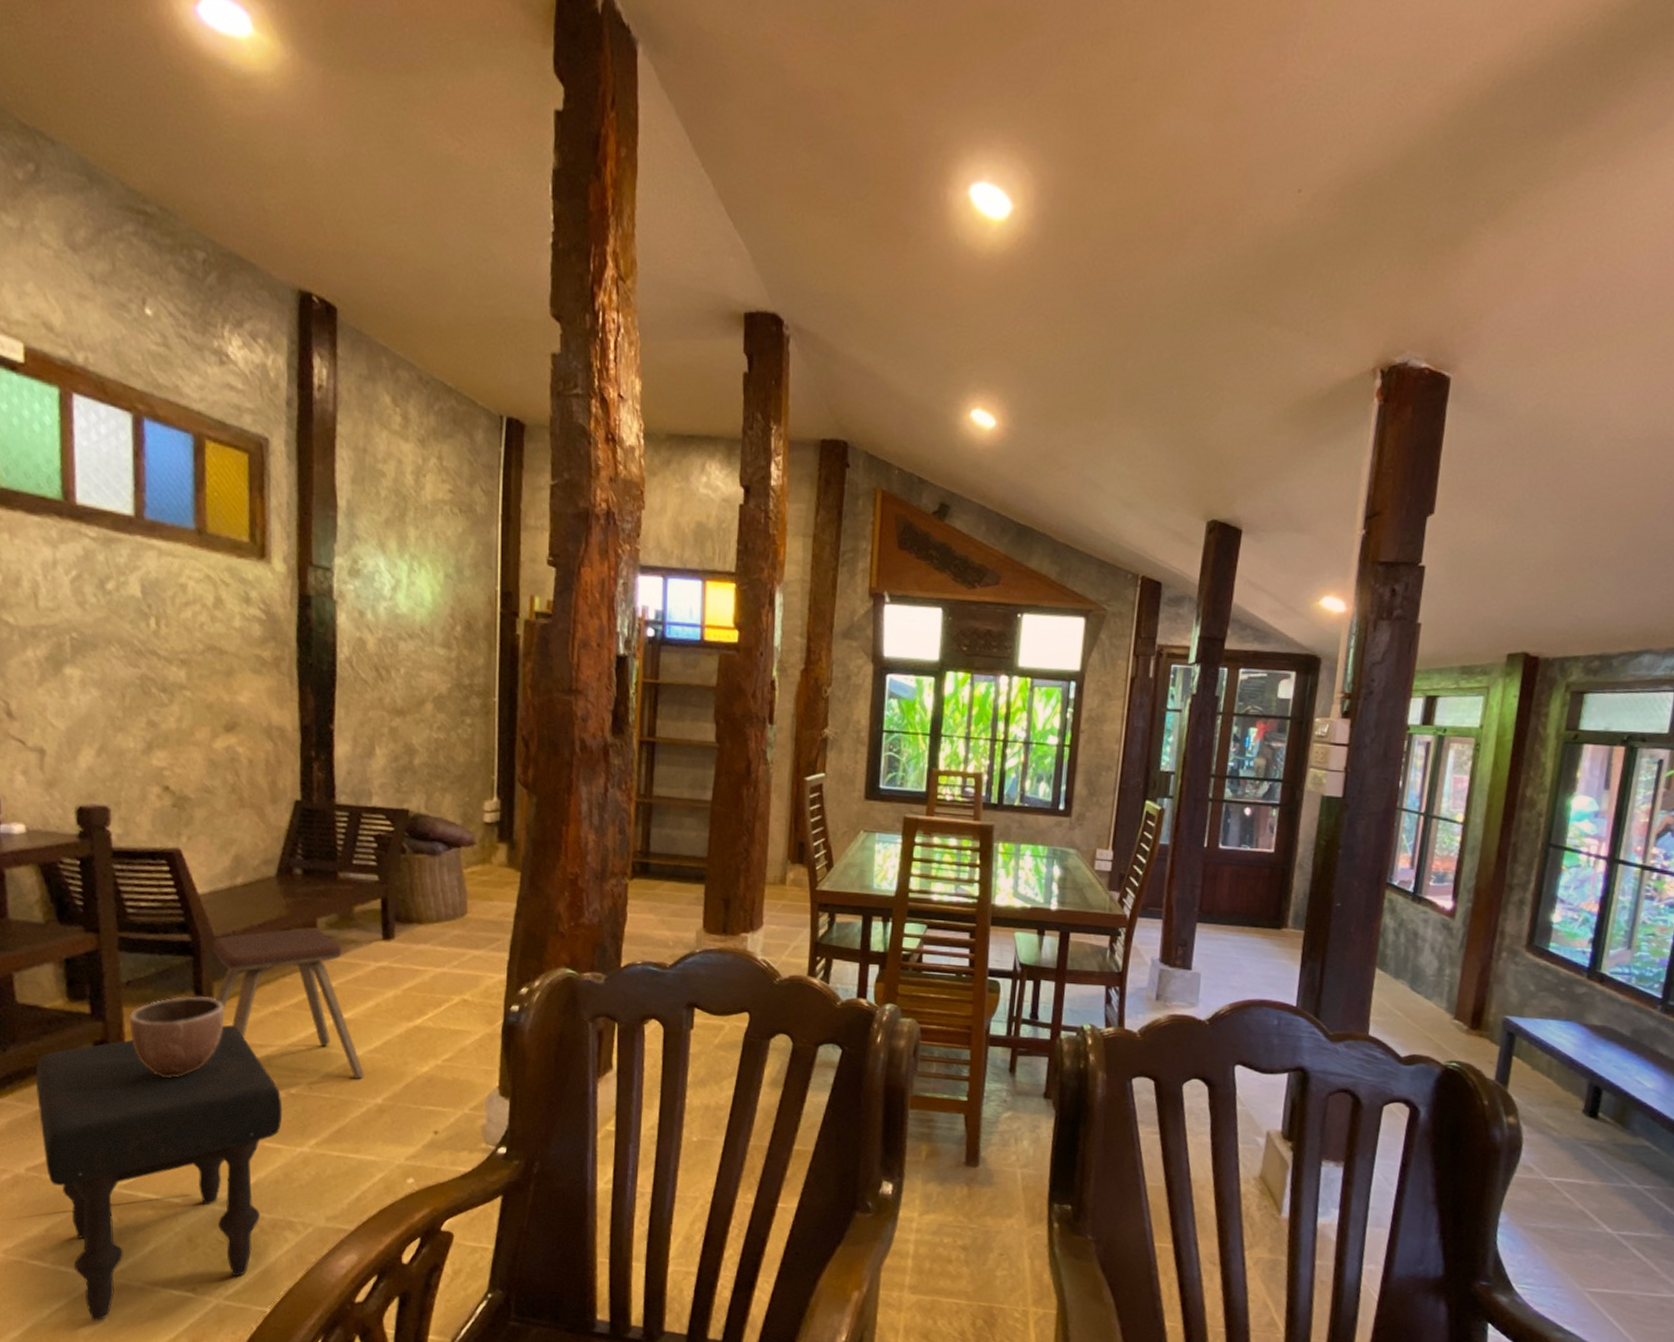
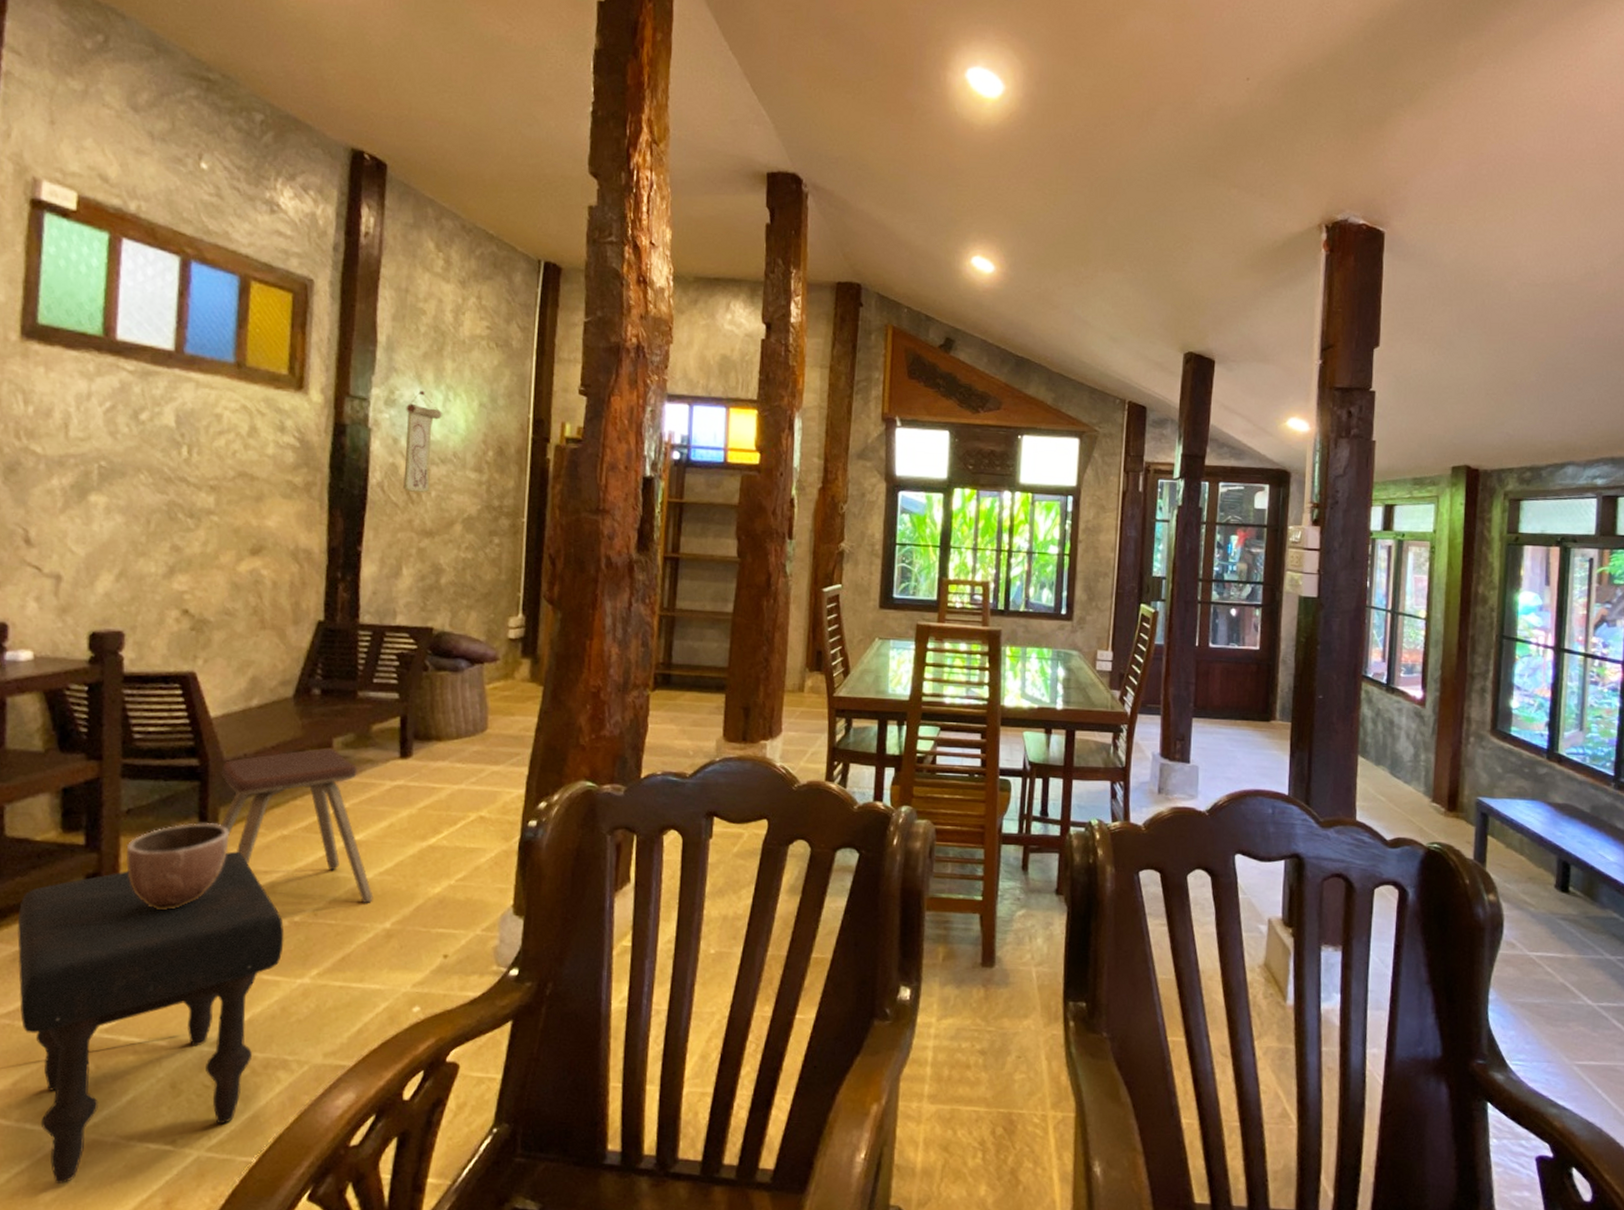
wall scroll: none [370,560,407,669] -> present [403,391,442,492]

